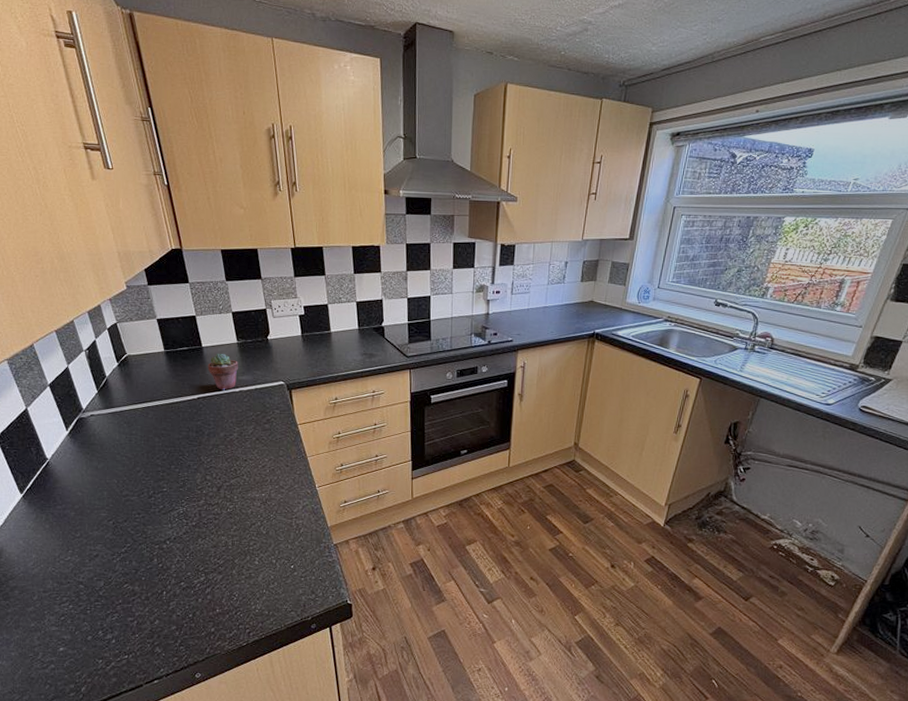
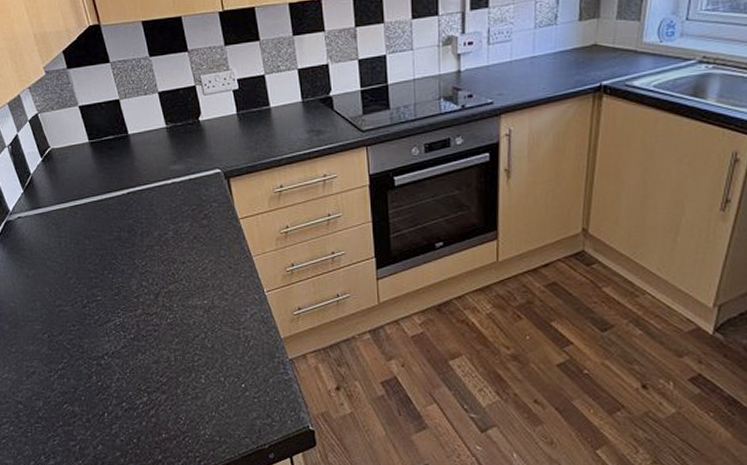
potted succulent: present [207,353,239,390] -> none [136,140,170,183]

